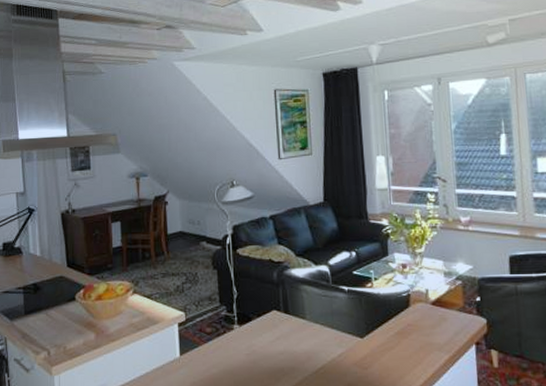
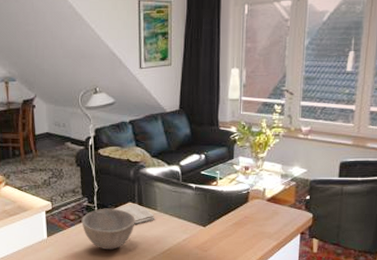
bowl: none [219,318,282,369] -> present [81,208,135,249]
washcloth: none [258,312,304,338] -> present [115,204,155,225]

